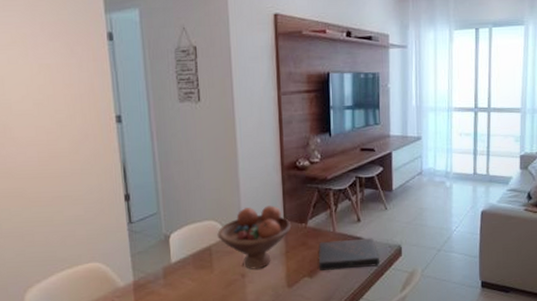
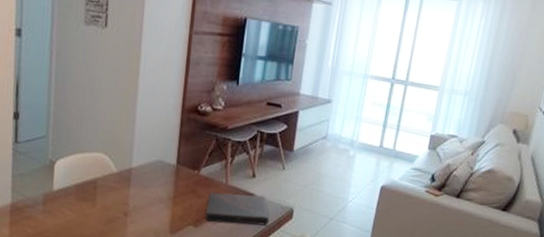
fruit bowl: present [217,205,292,270] -> none [105,145,184,210]

